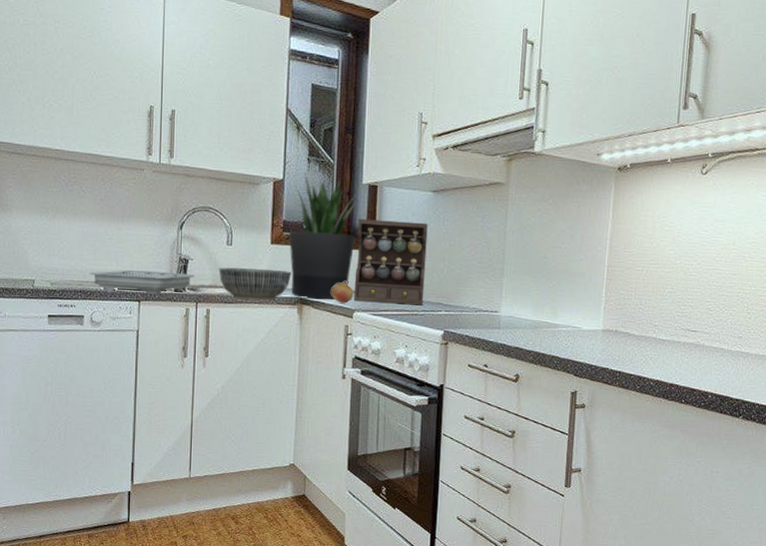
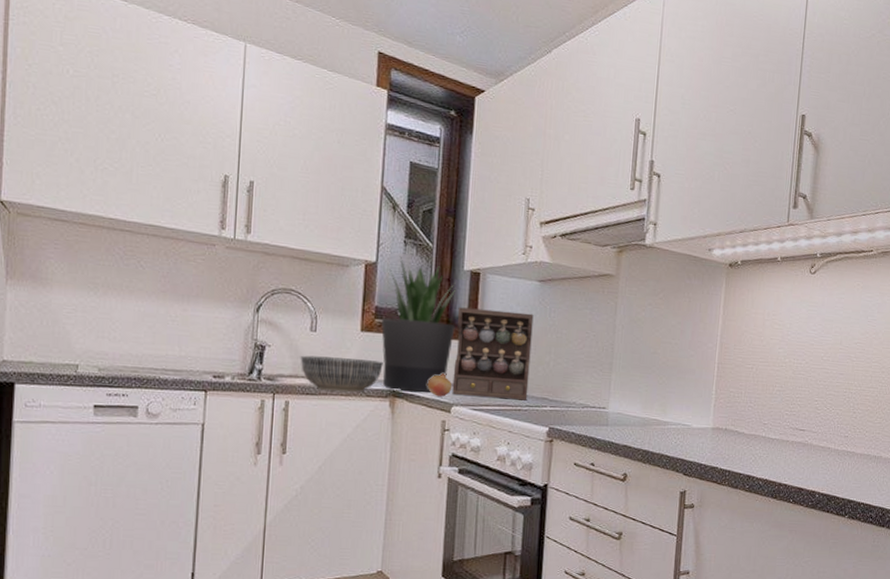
dish rack: present [90,270,195,294] -> none [147,356,273,384]

